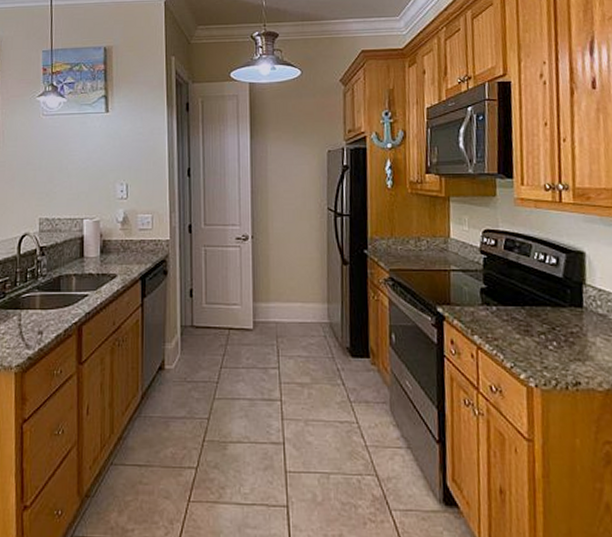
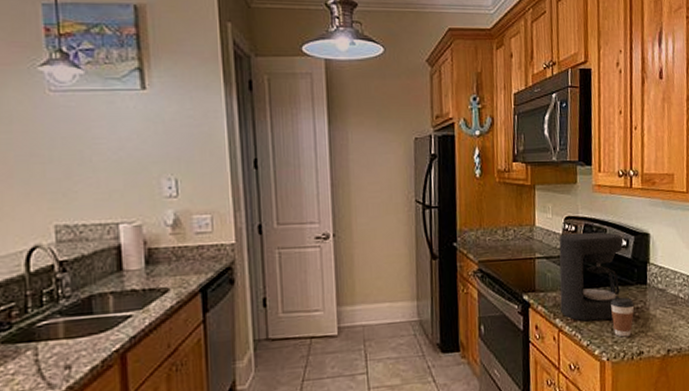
coffee maker: none [476,247,552,342] -> present [559,232,623,322]
coffee cup: none [538,318,568,363] -> present [610,297,635,338]

